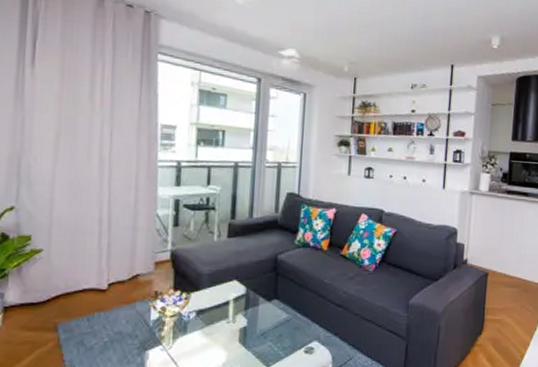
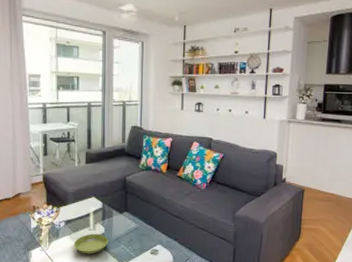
saucer: none [206,328,252,354] -> present [74,234,109,254]

